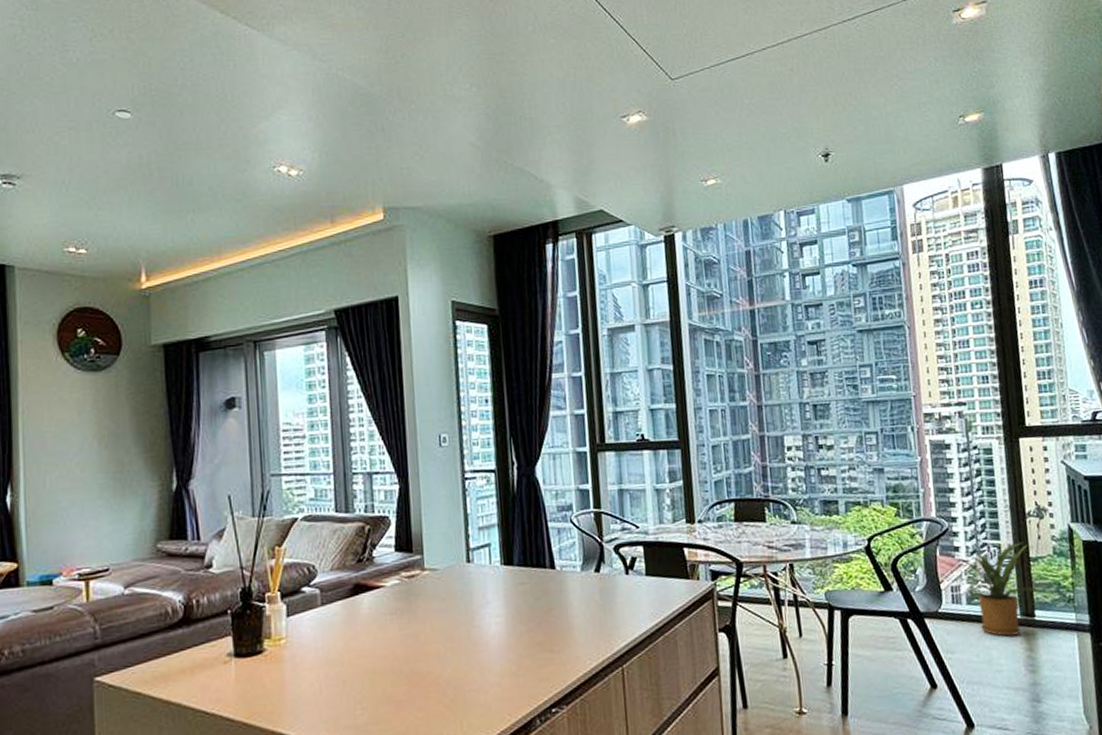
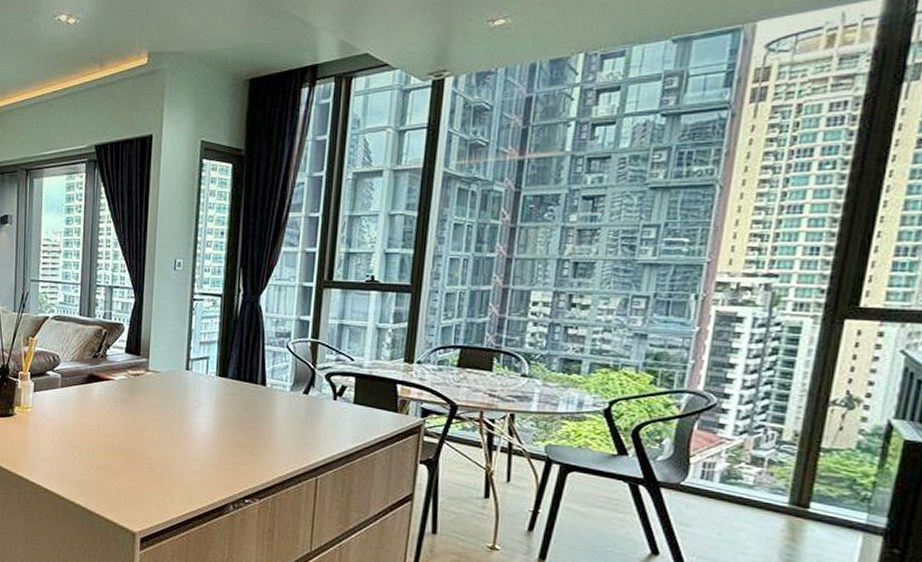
house plant: present [946,542,1041,637] -> none [706,430,826,523]

